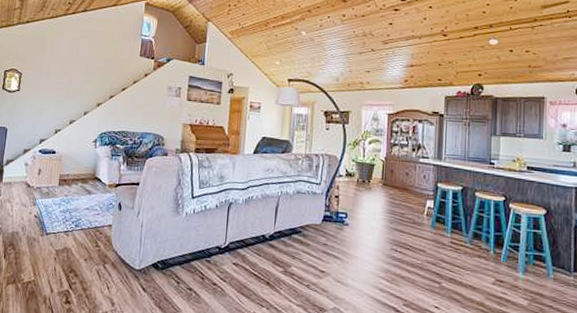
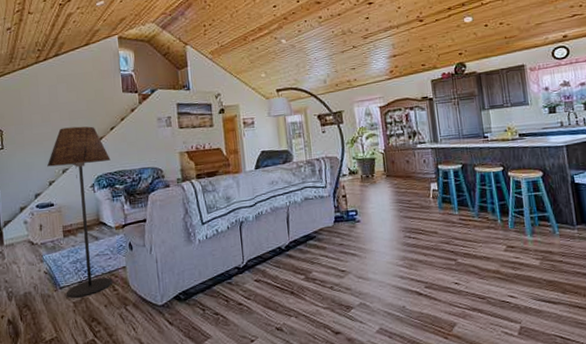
floor lamp: none [51,80,117,247] -> present [47,126,113,298]

